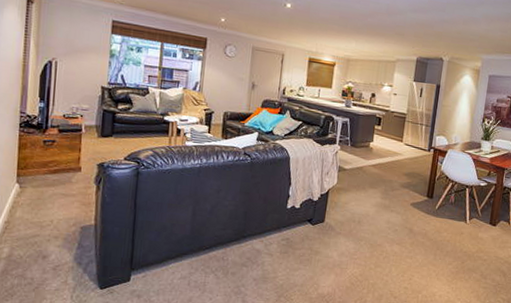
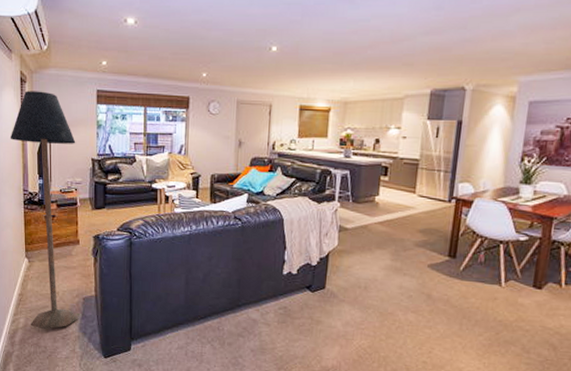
floor lamp: none [8,11,85,260] -> present [10,91,79,330]

